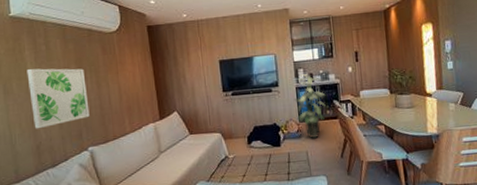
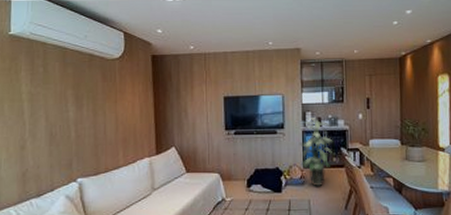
wall art: present [26,68,90,129] -> none [20,91,83,155]

